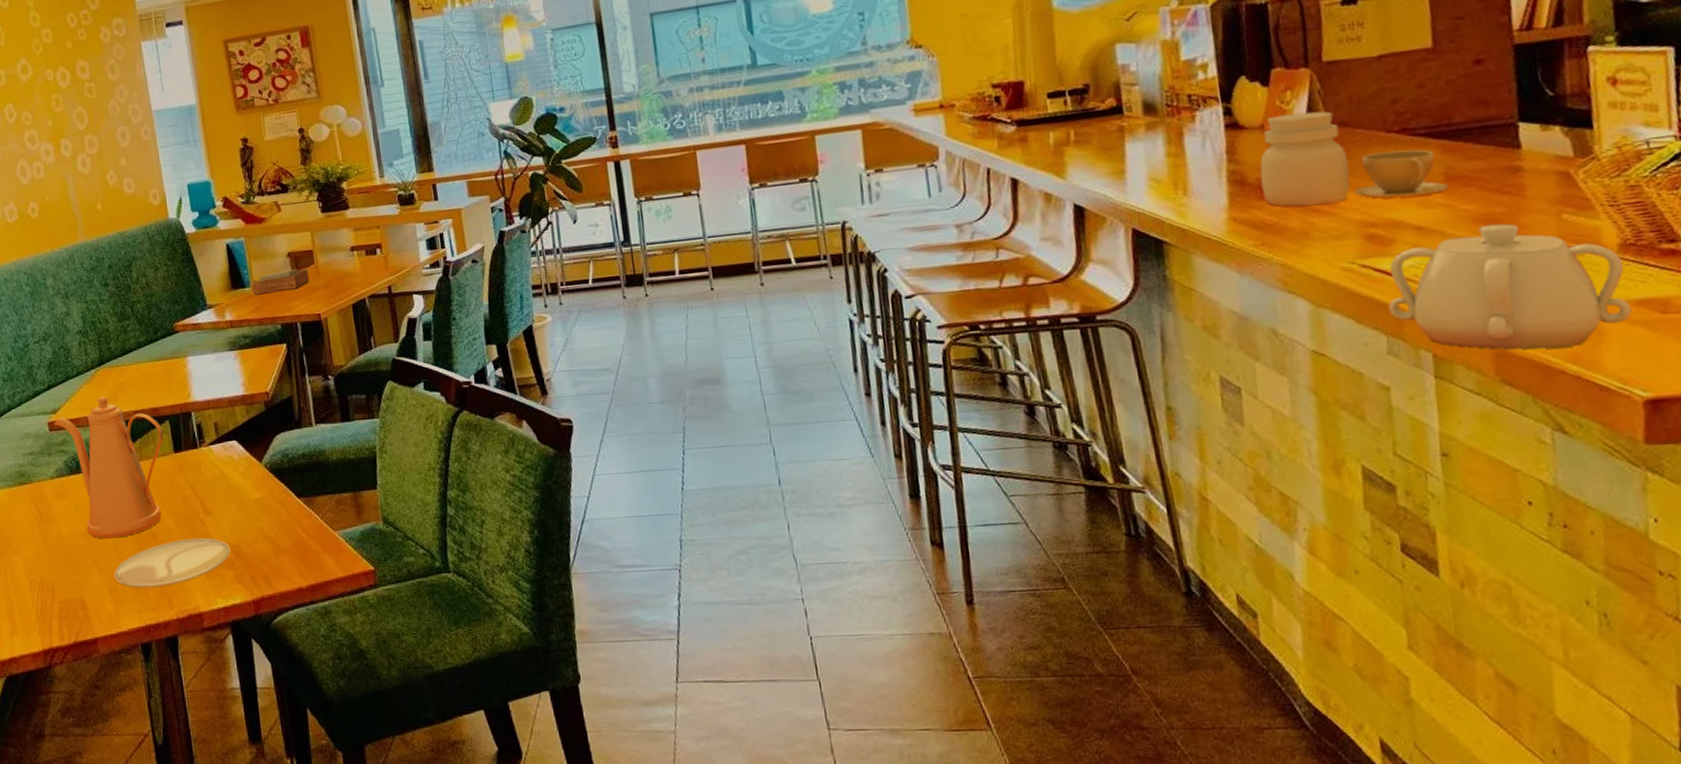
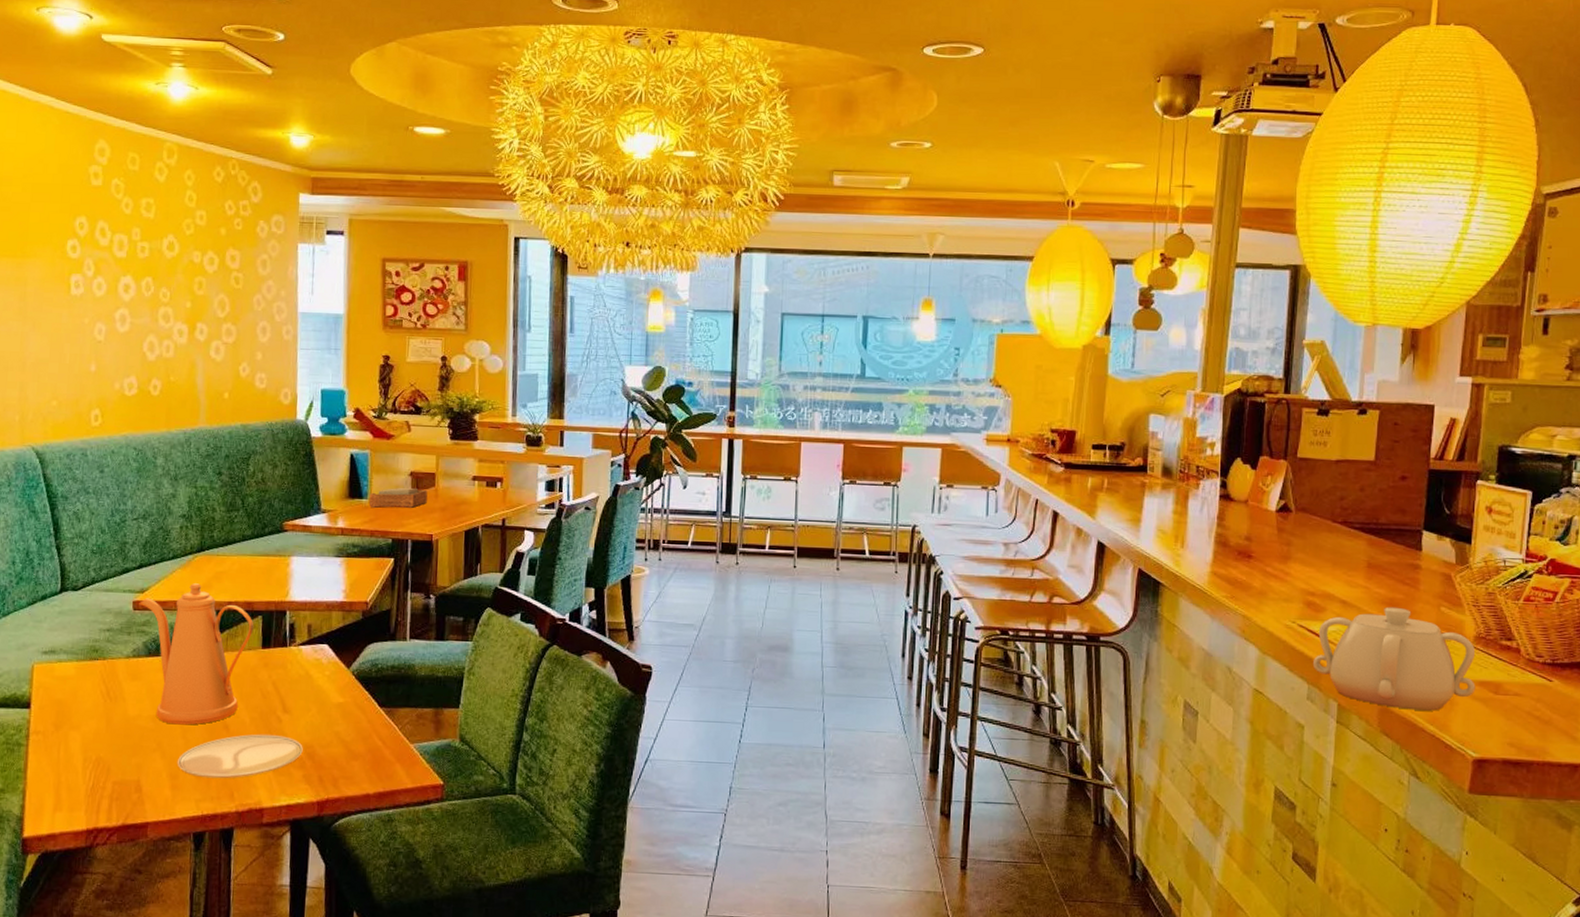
jar: present [1259,111,1351,208] -> none [1238,494,1303,573]
teacup: present [1354,149,1449,199] -> none [1303,537,1369,577]

